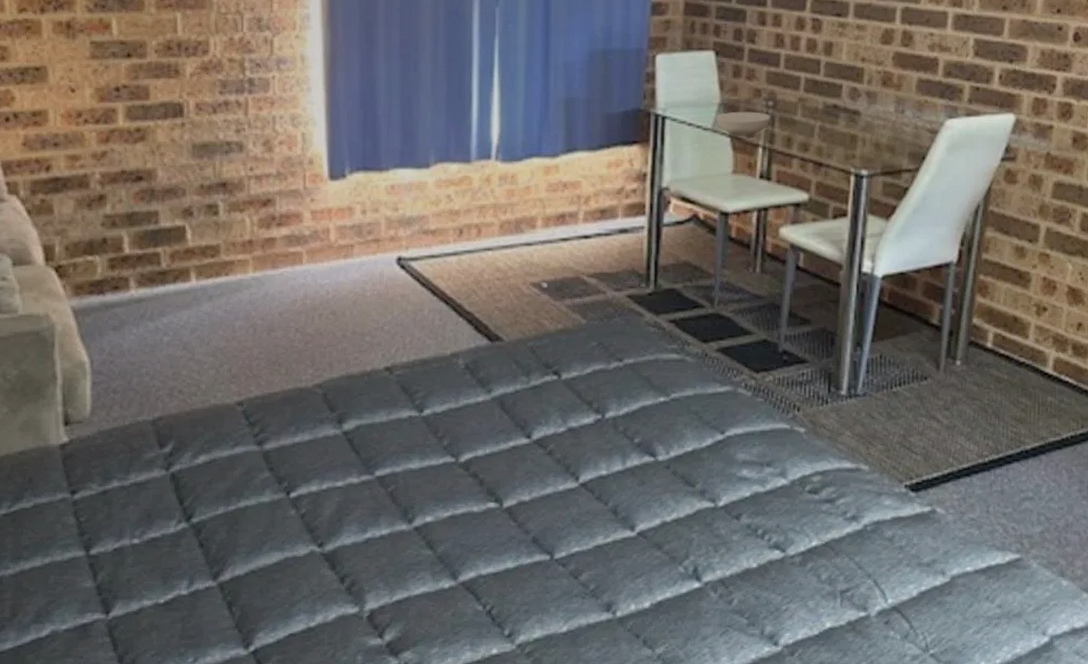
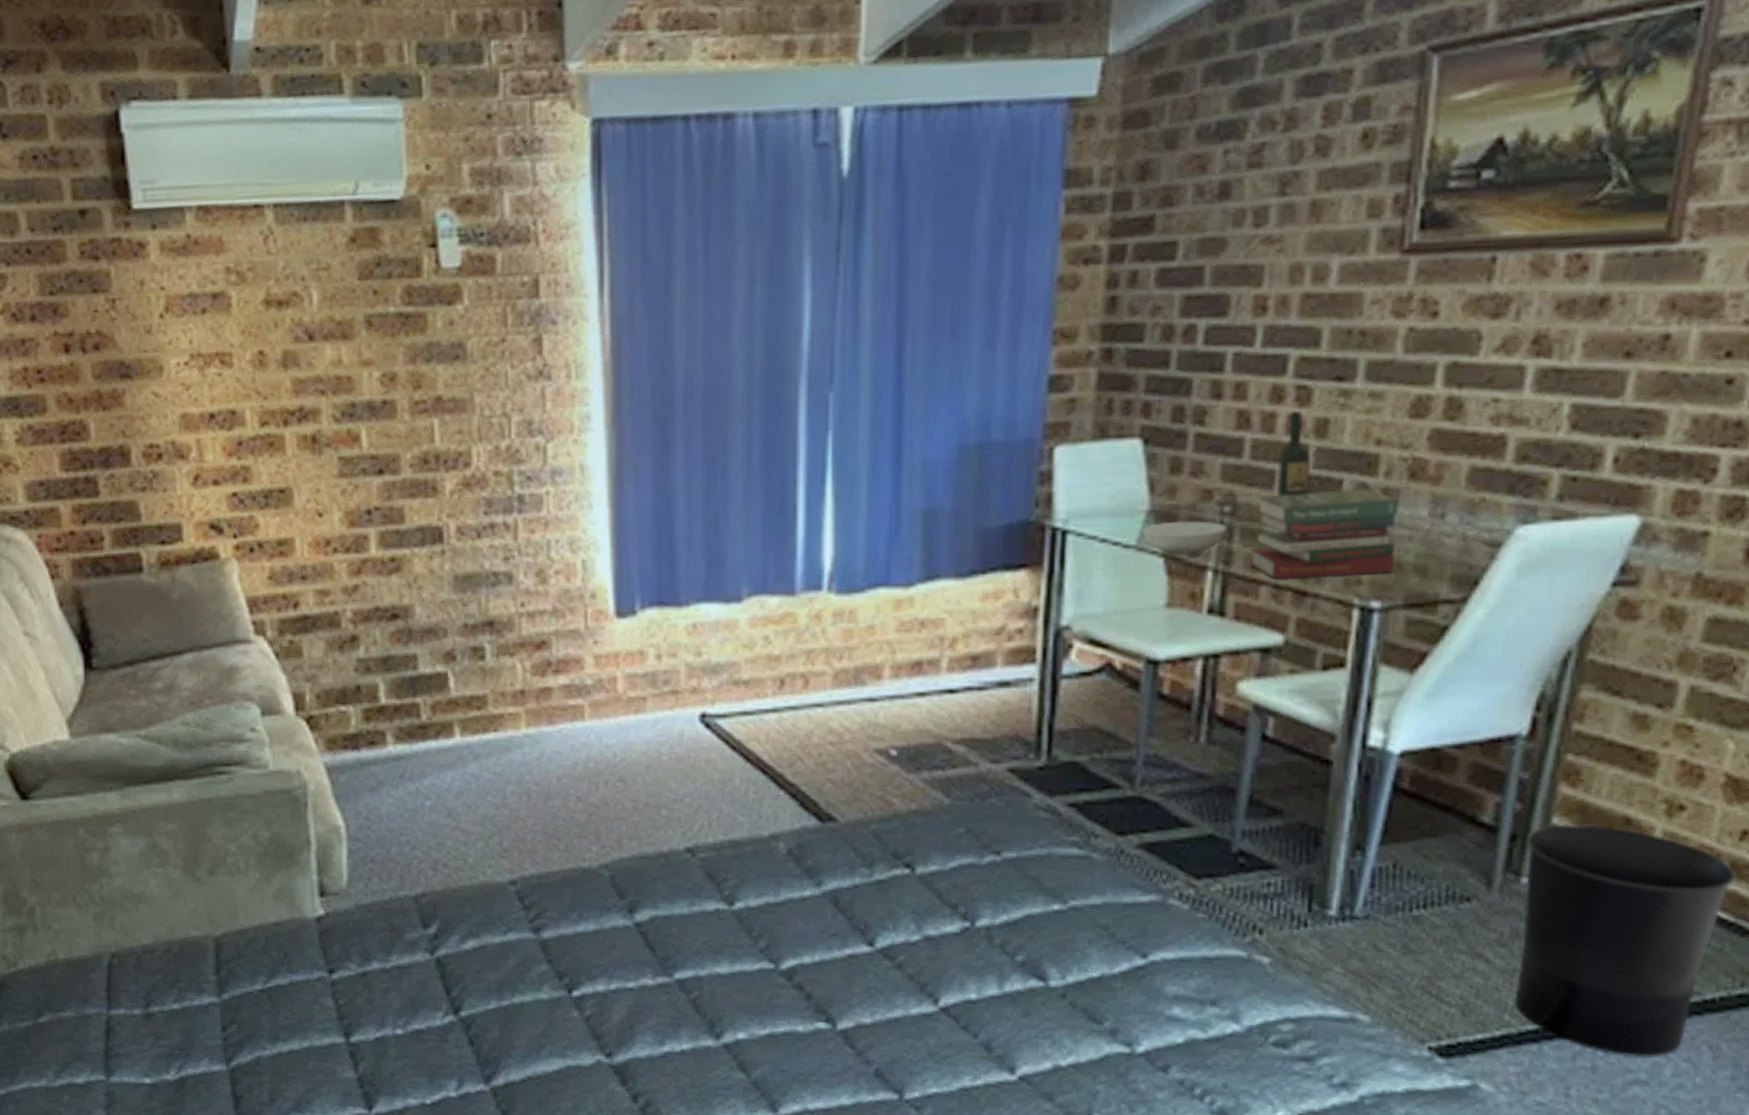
books: none [786,91,877,155] -> present [1250,488,1399,580]
wine bottle: none [802,35,823,96] -> present [1278,410,1312,497]
waste bin: none [955,322,1076,480] -> present [1514,824,1736,1056]

